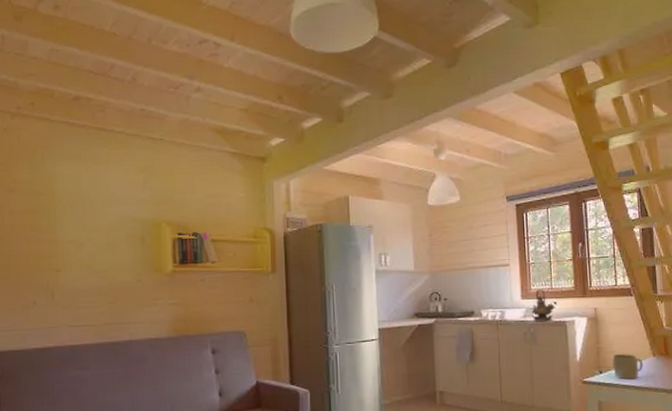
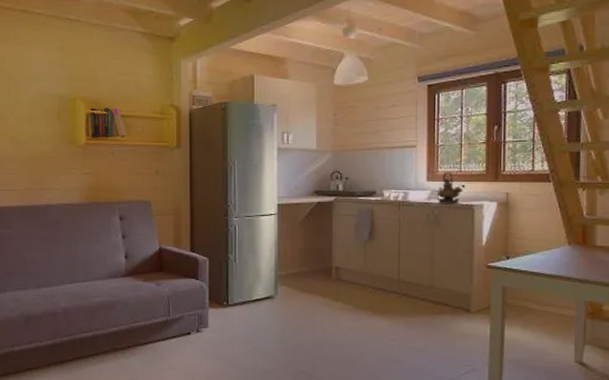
mug: present [612,353,644,380] -> none [522,240,557,267]

